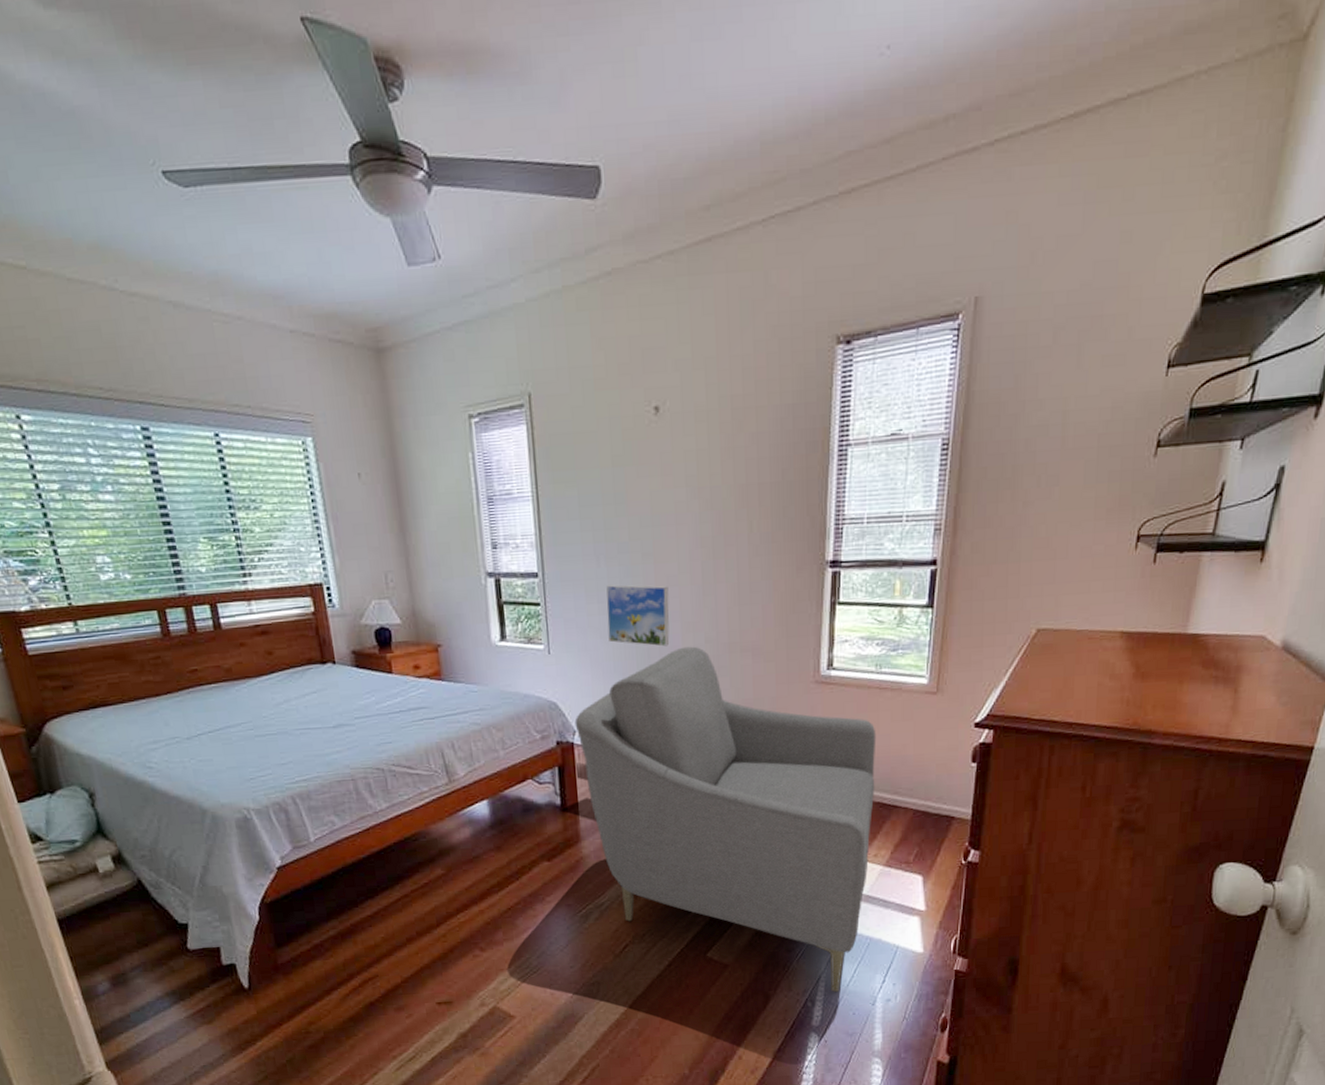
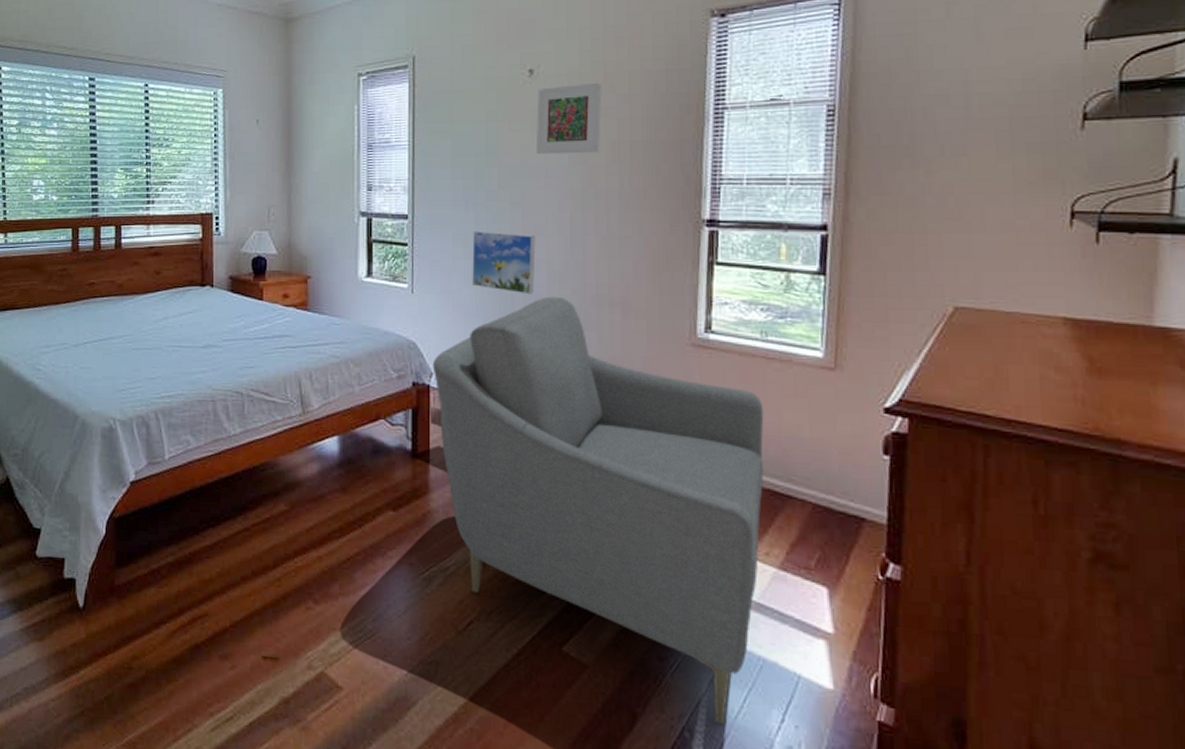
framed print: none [664,419,730,502] -> present [535,82,602,155]

